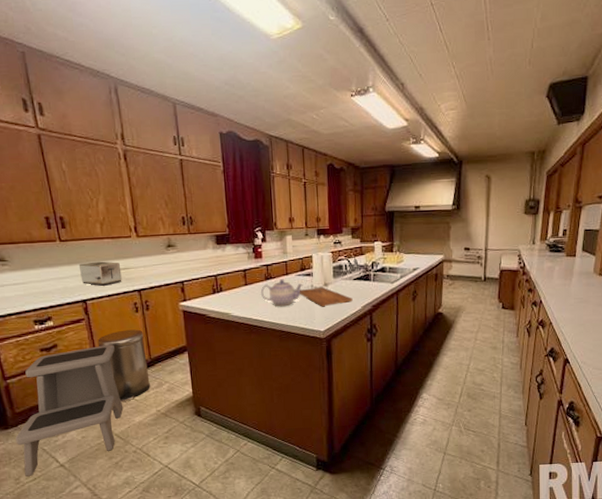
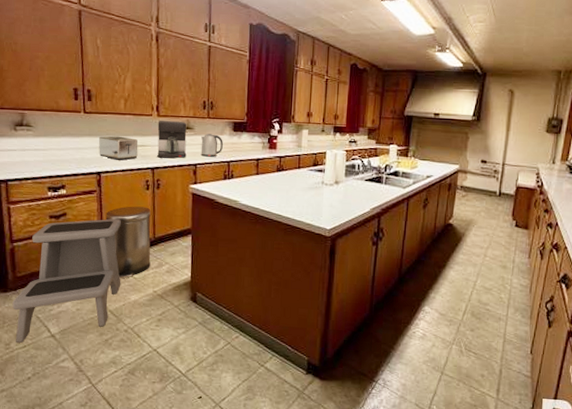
coffee maker: none [138,240,172,279] -> present [157,120,187,159]
kettle: none [185,249,208,273] -> present [200,134,223,157]
teapot: present [260,279,303,307] -> none [270,172,314,200]
cutting board: present [299,286,353,307] -> none [309,184,362,205]

